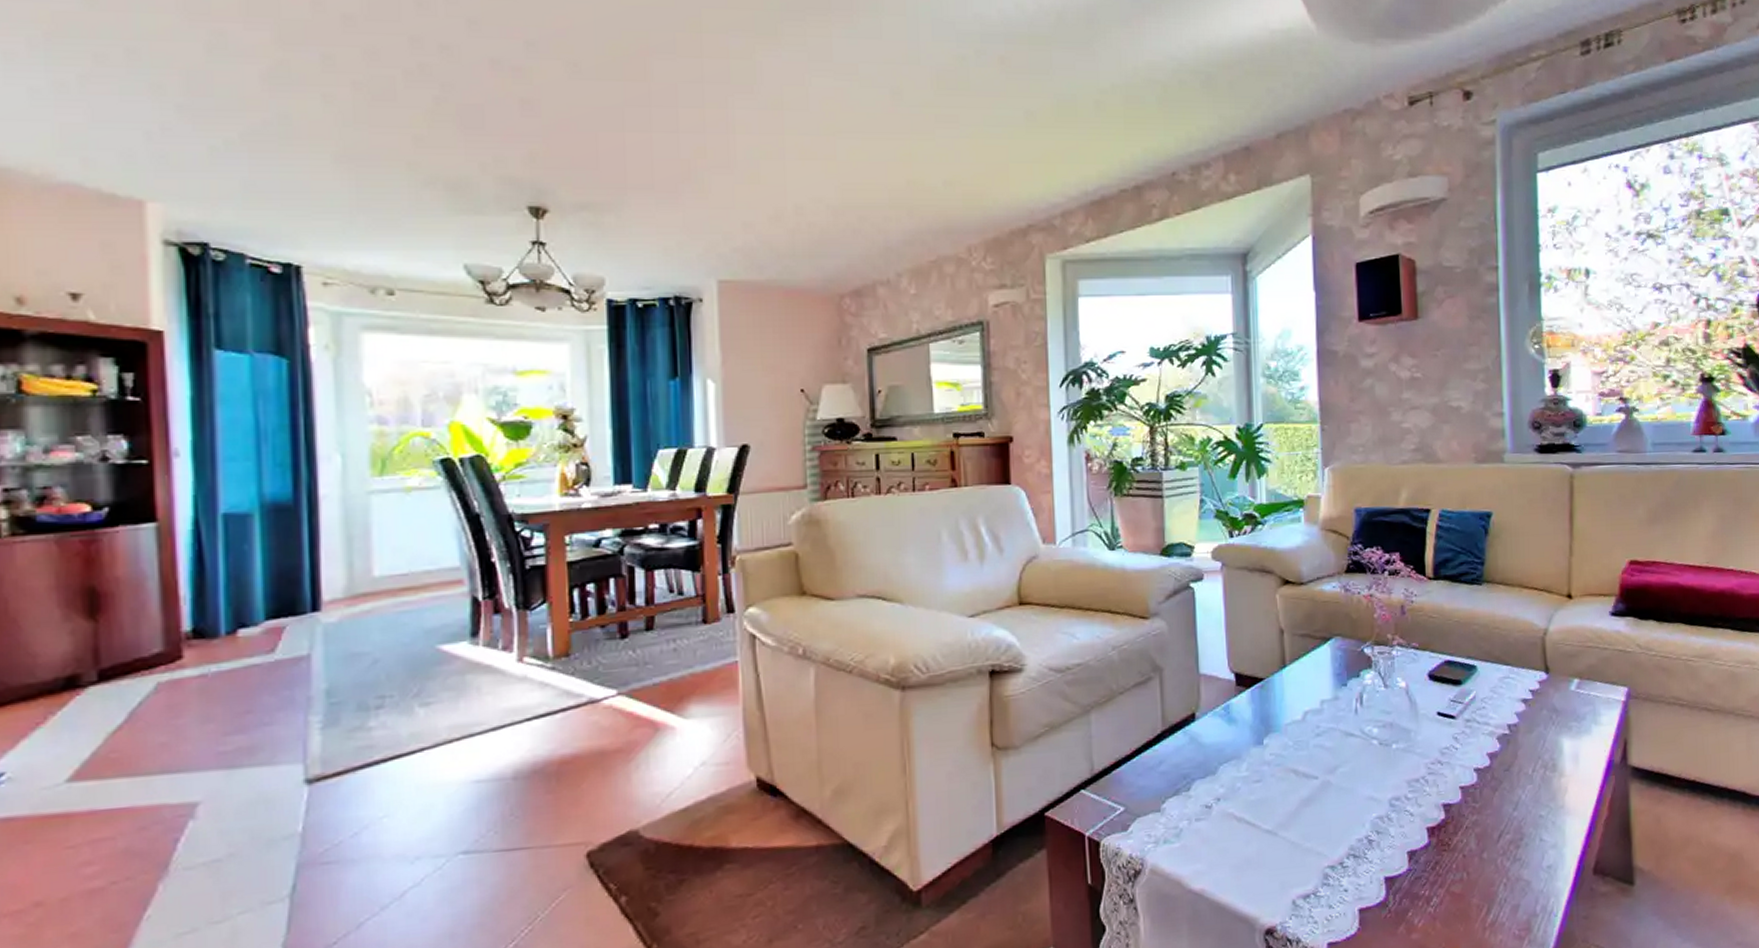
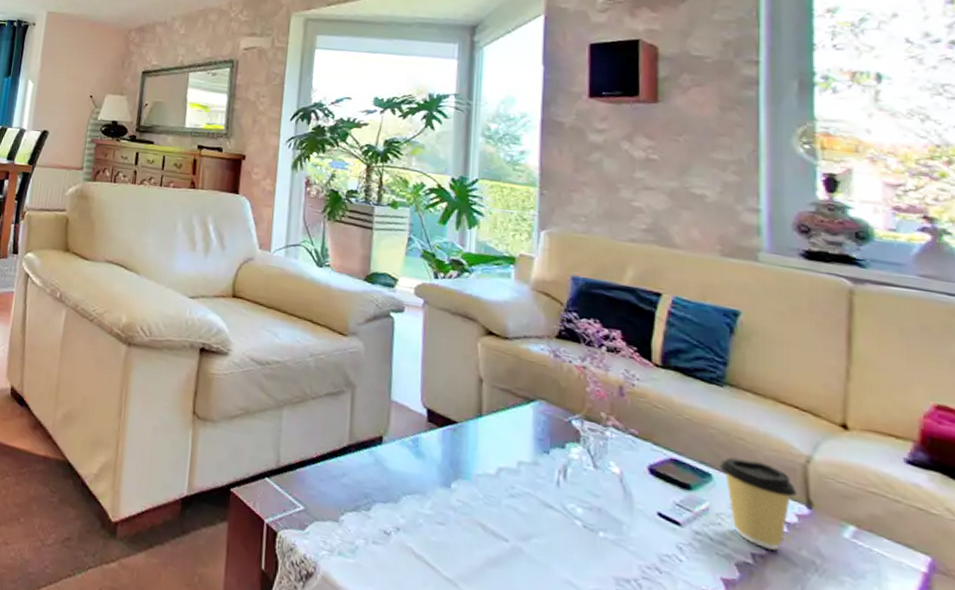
coffee cup: none [1482,644,1539,718] -> present [719,457,798,551]

